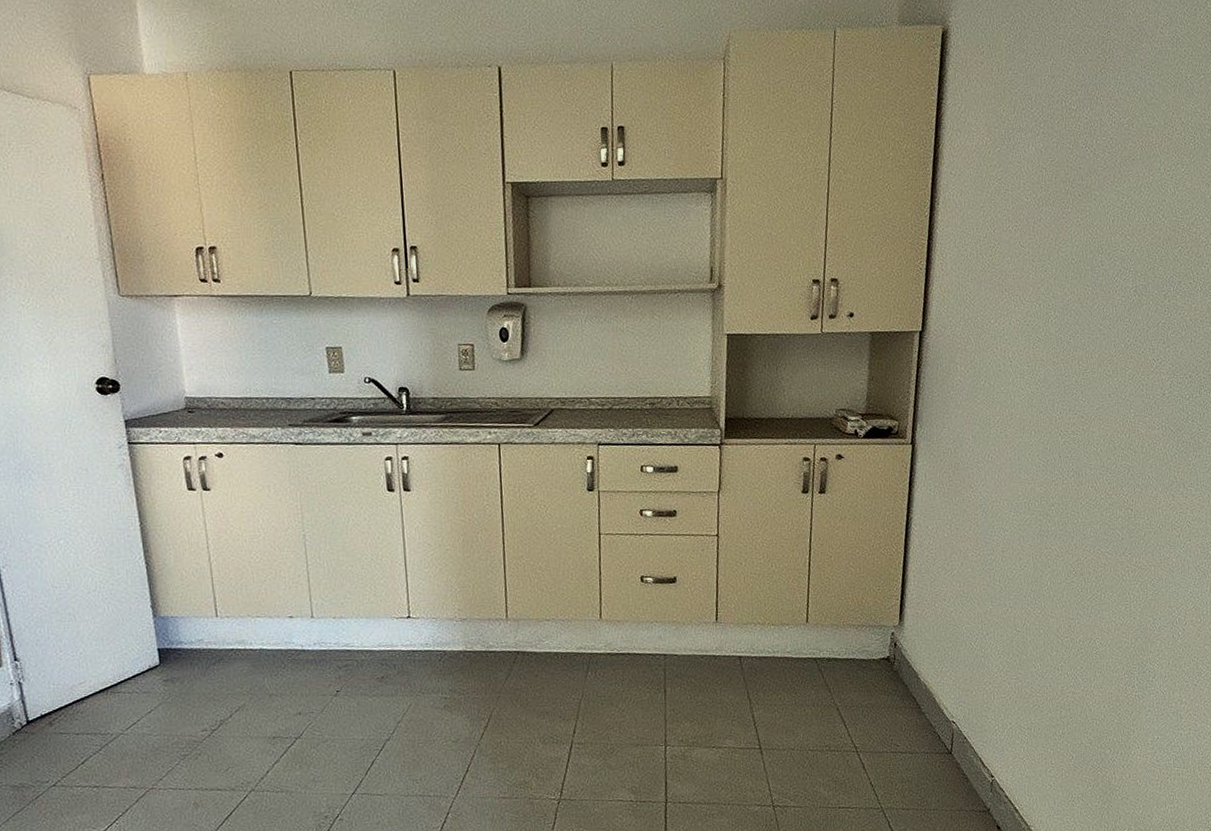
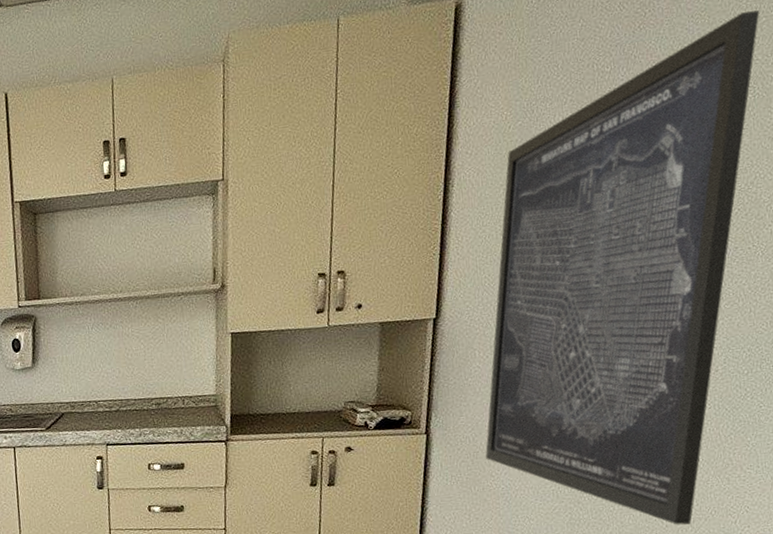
wall art: none [965,68,1199,538] -> present [485,10,760,525]

